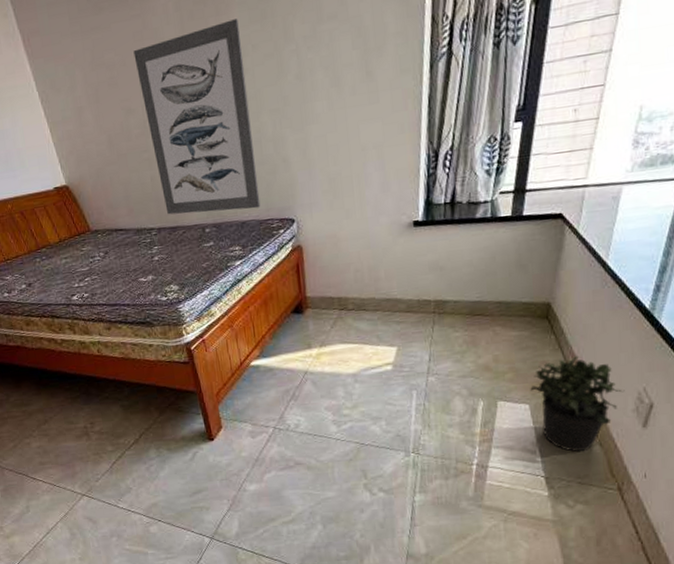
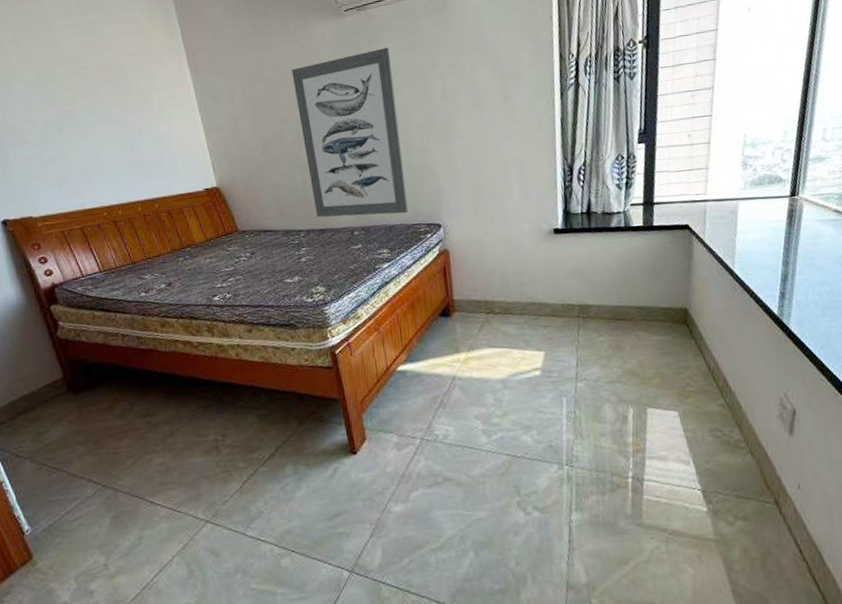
potted plant: present [530,356,625,452] -> none [677,361,767,462]

